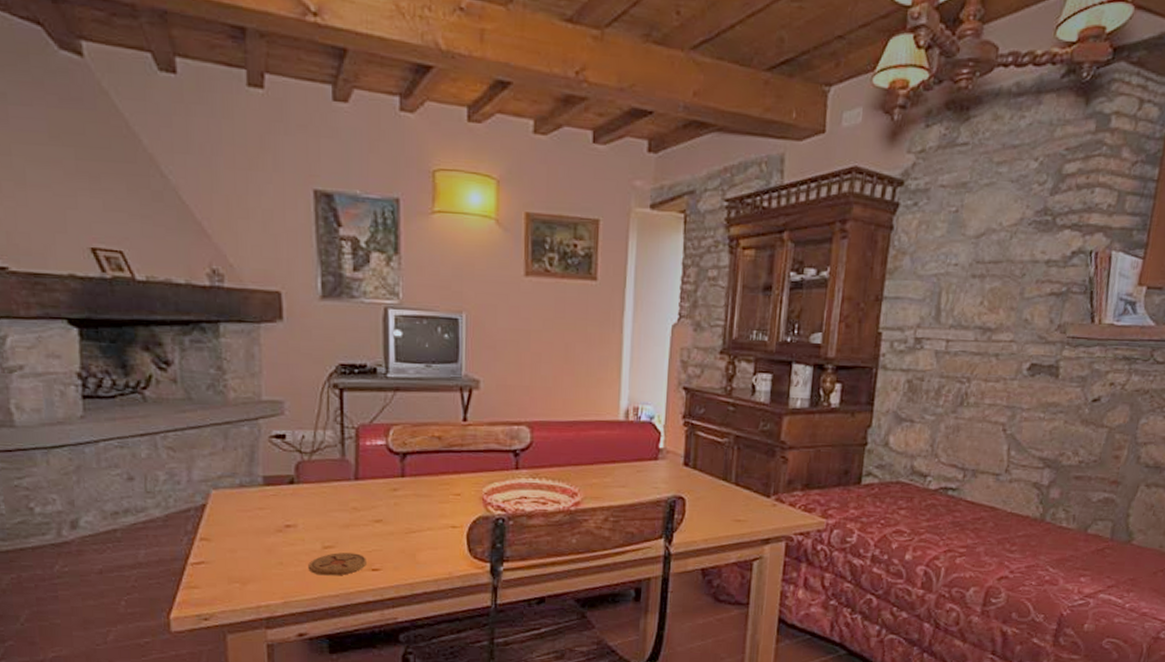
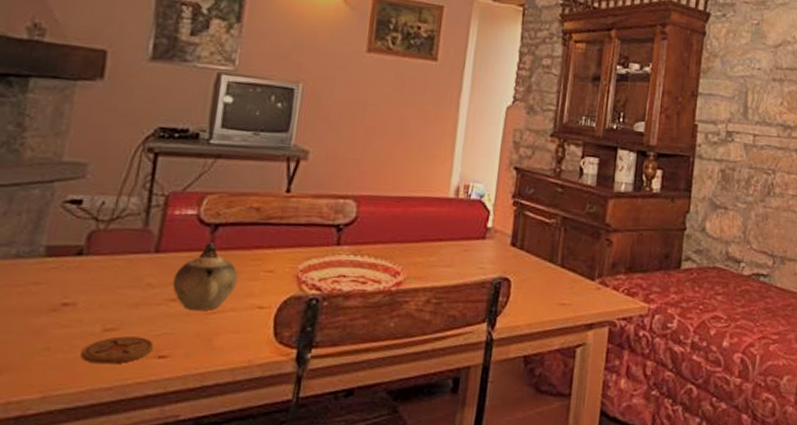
teapot: none [374,469,430,531] -> present [172,242,238,312]

